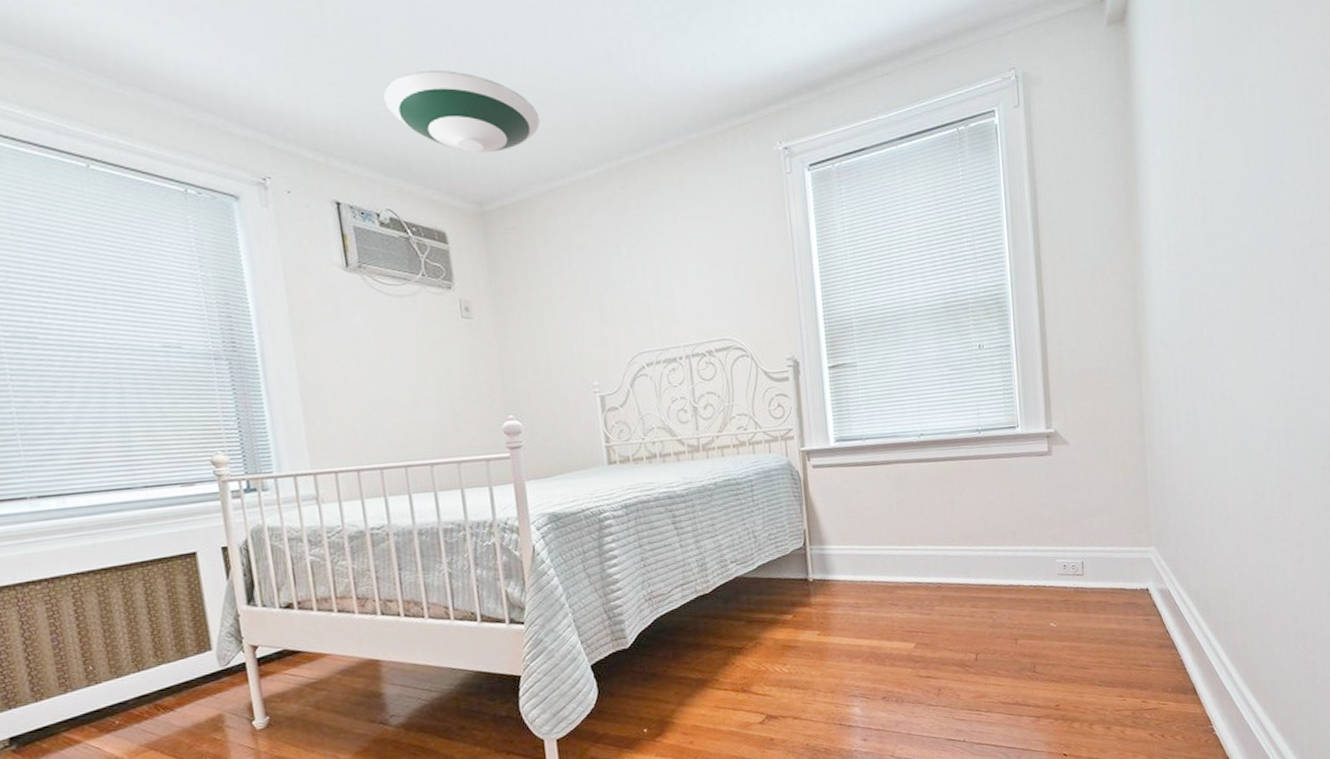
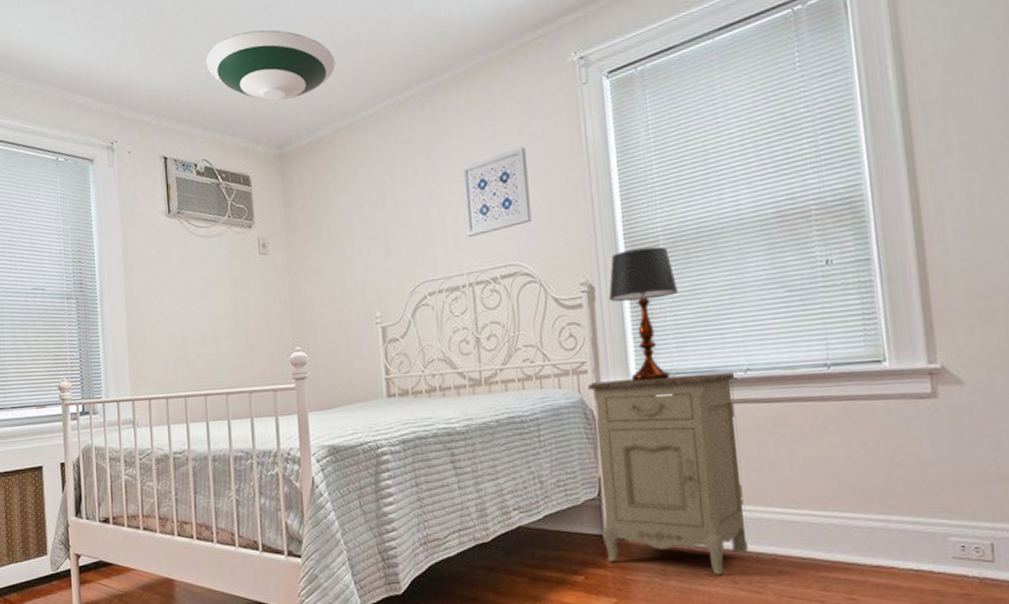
wall art: none [675,228,743,312] -> present [461,147,532,238]
nightstand: none [794,436,920,604] -> present [588,371,748,576]
table lamp: none [811,328,869,445] -> present [608,246,679,381]

